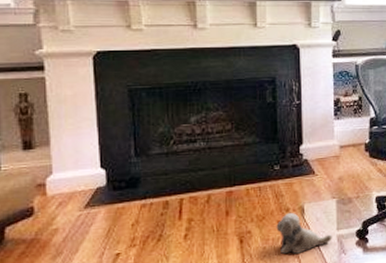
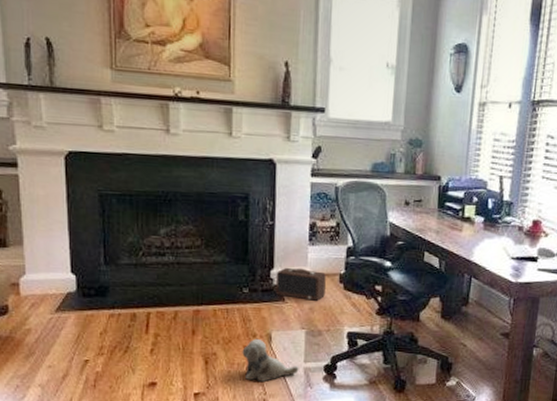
speaker: none [305,141,352,171] -> present [275,267,326,301]

